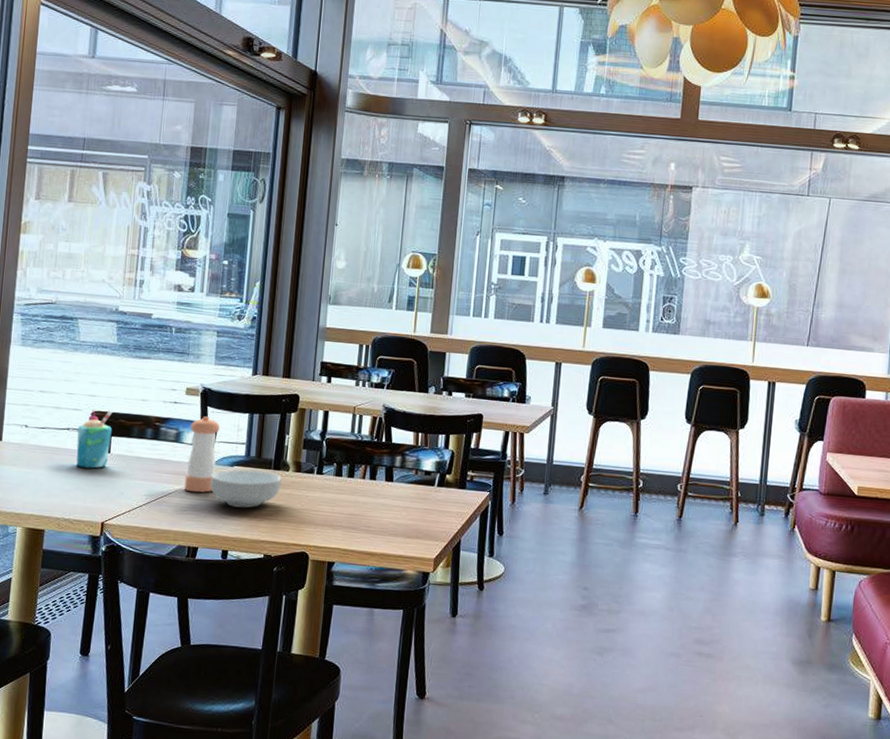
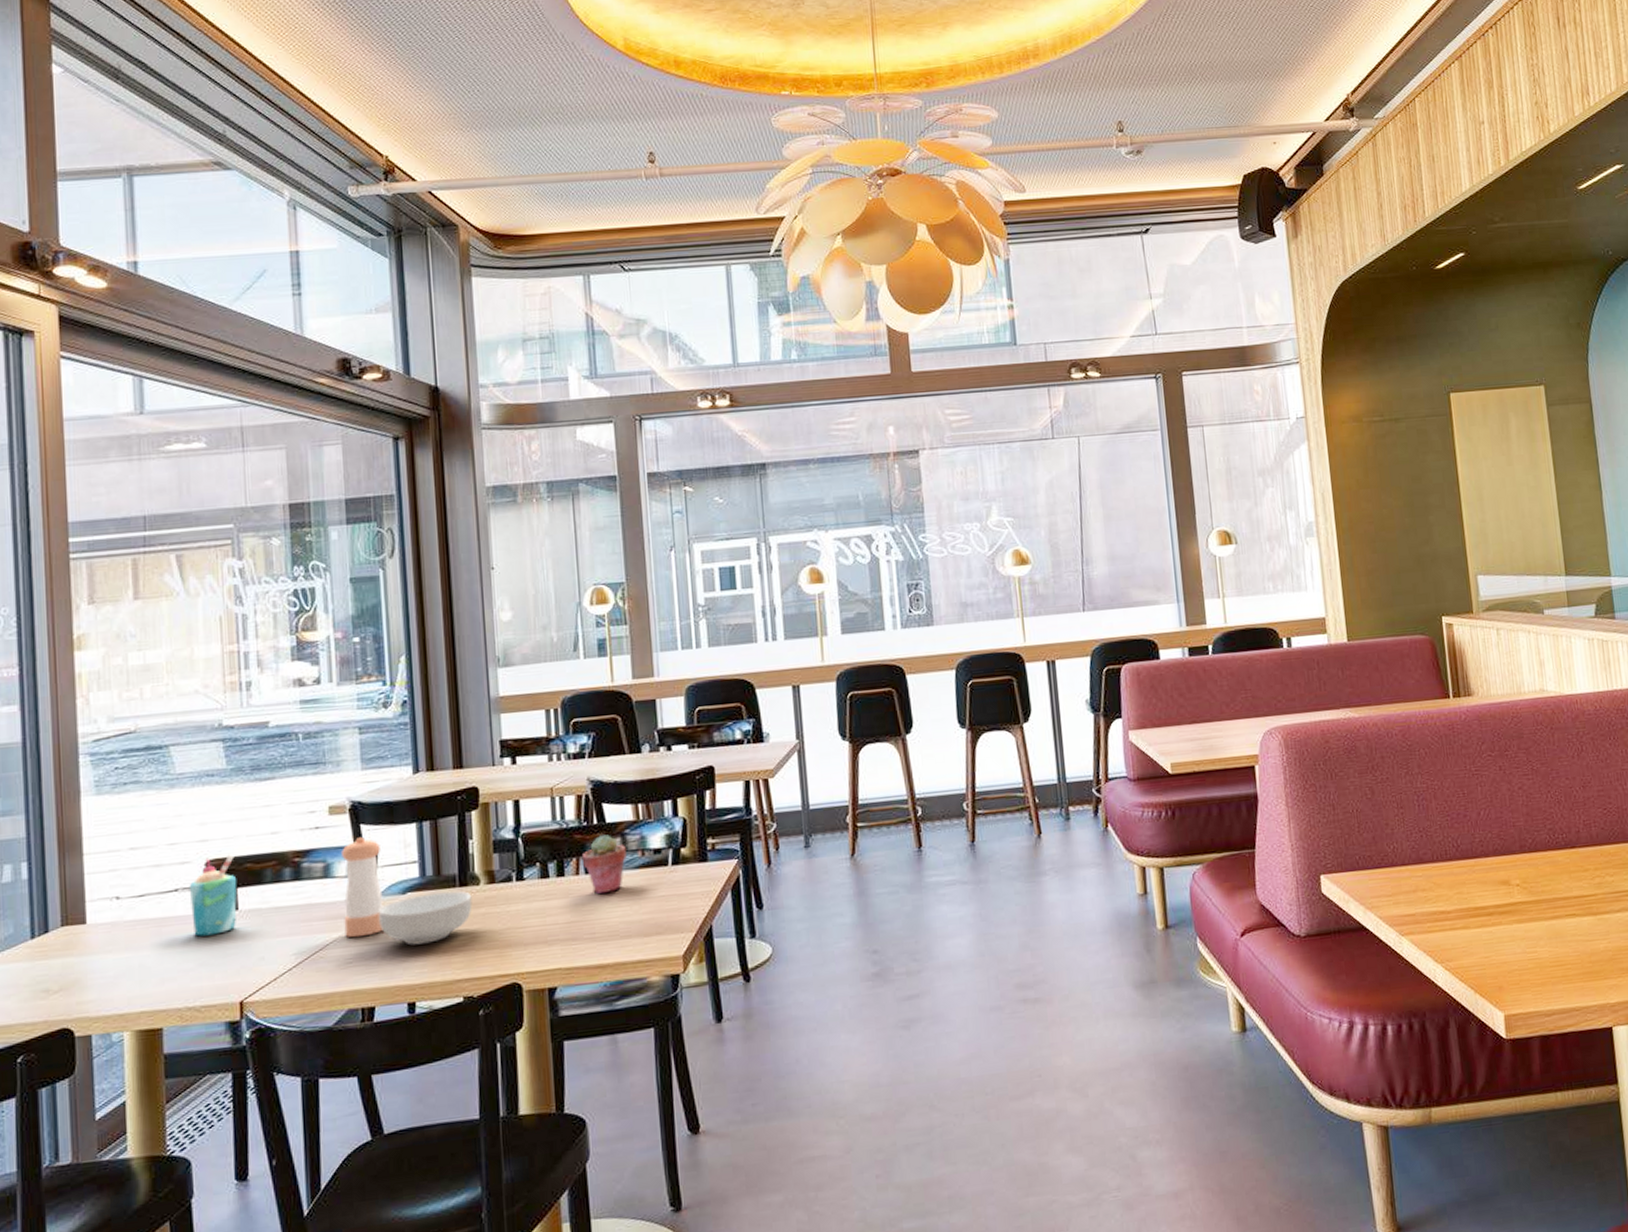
potted succulent: none [368,451,404,498] -> present [581,834,627,894]

